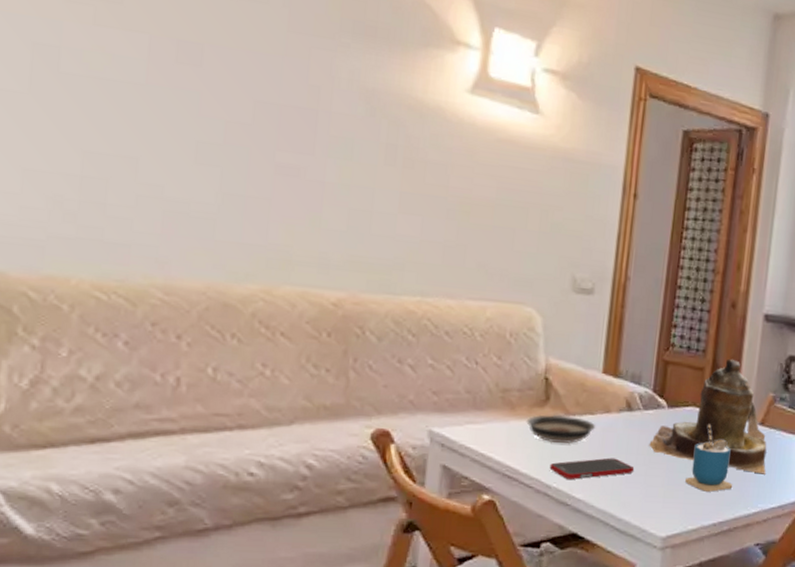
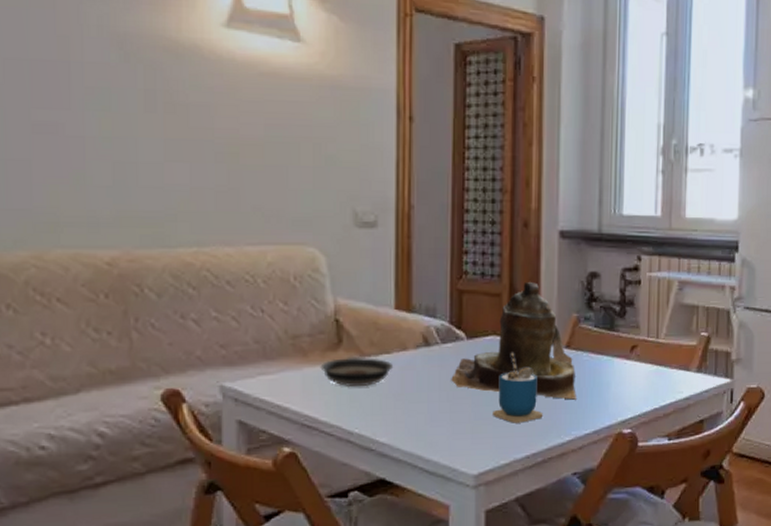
cell phone: present [549,457,635,479] -> none [349,397,438,423]

